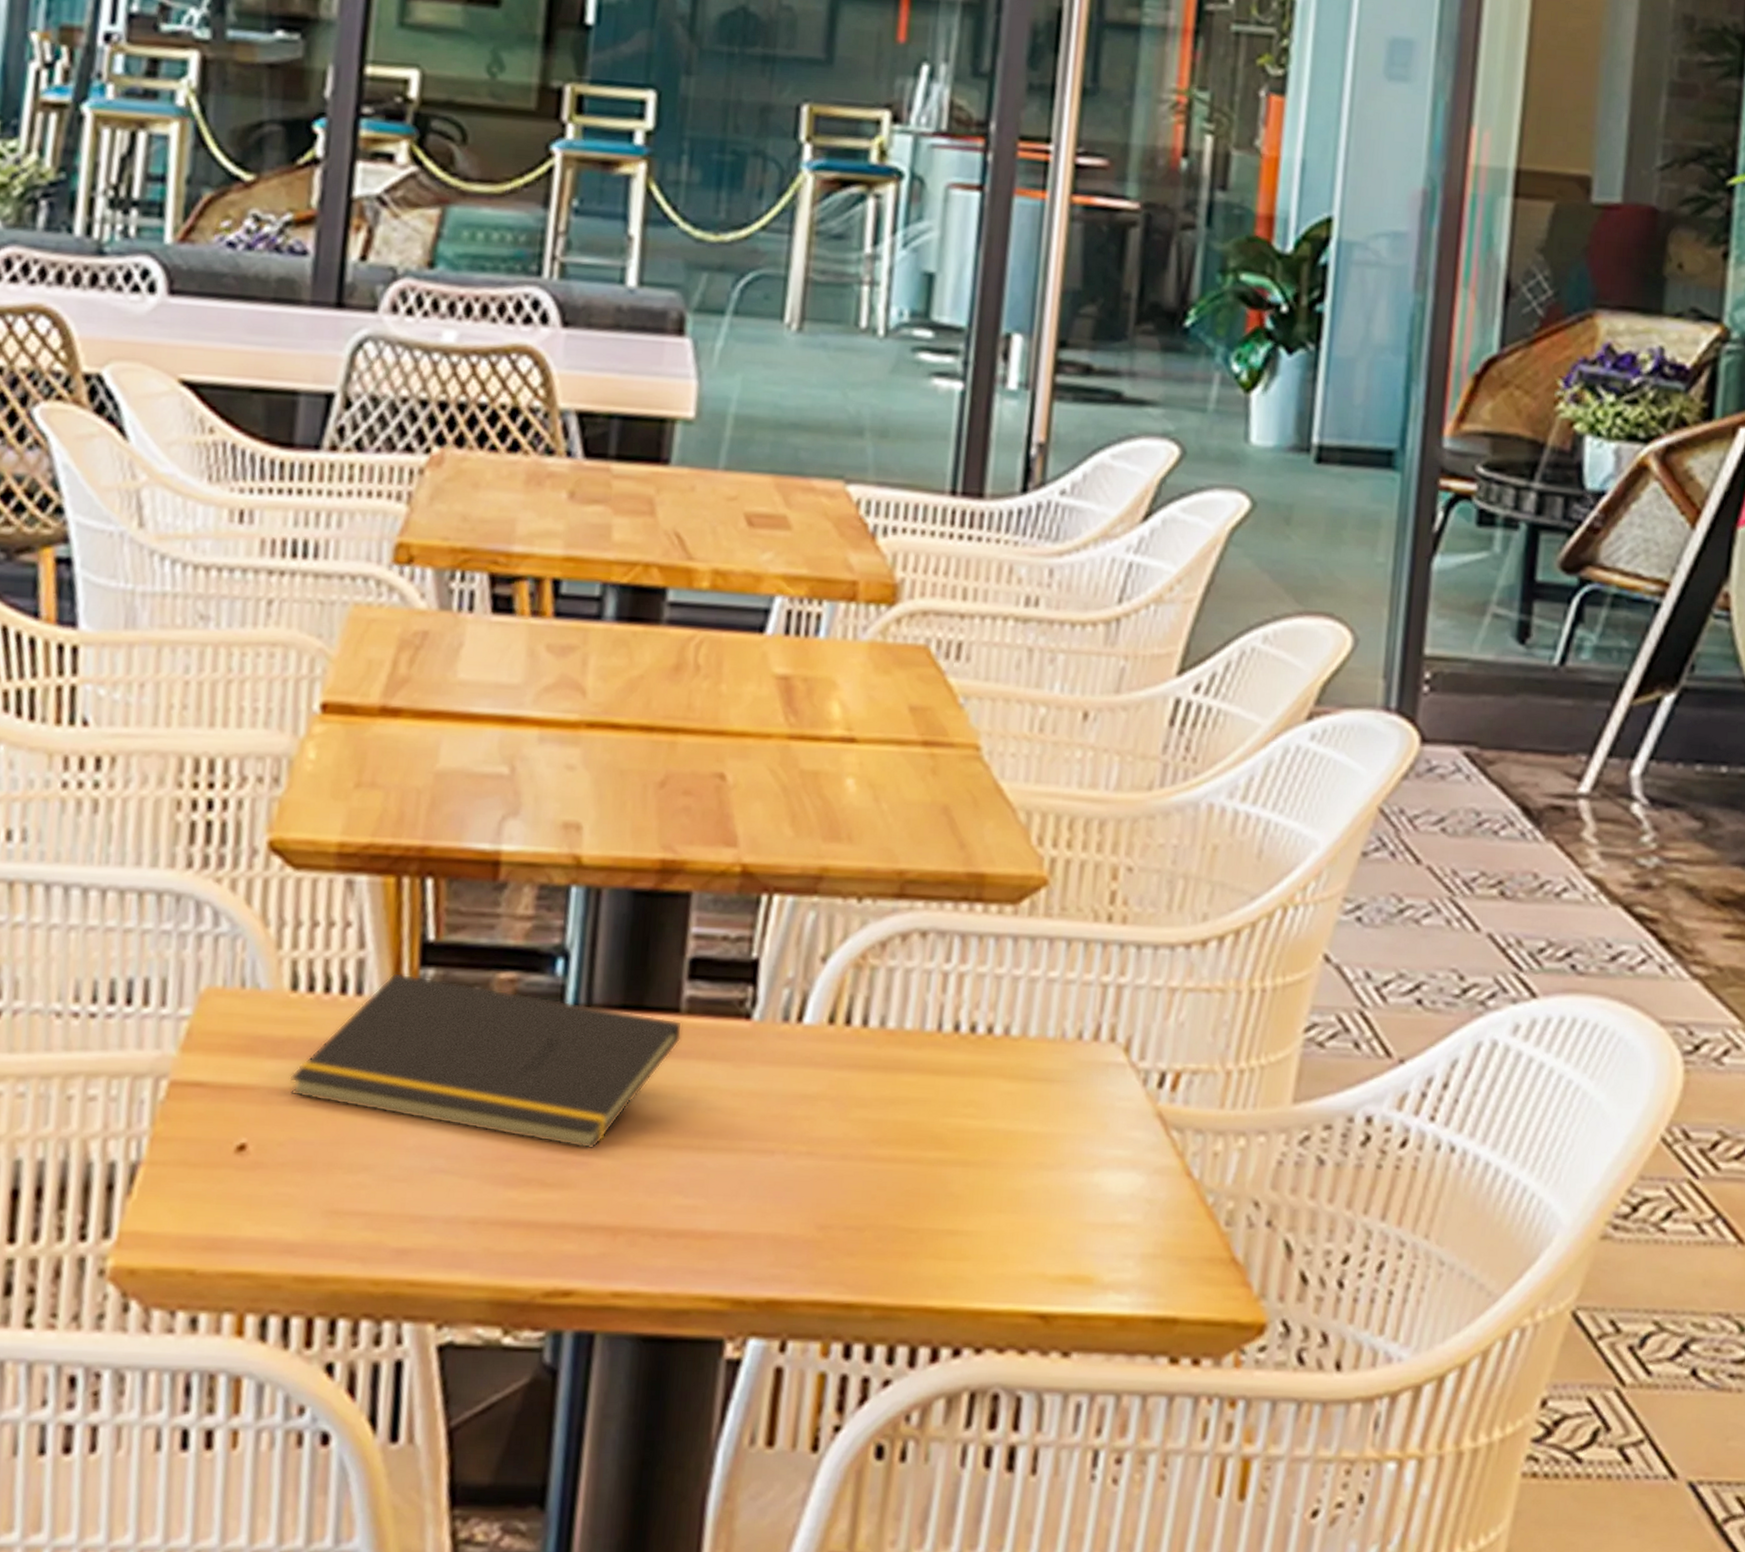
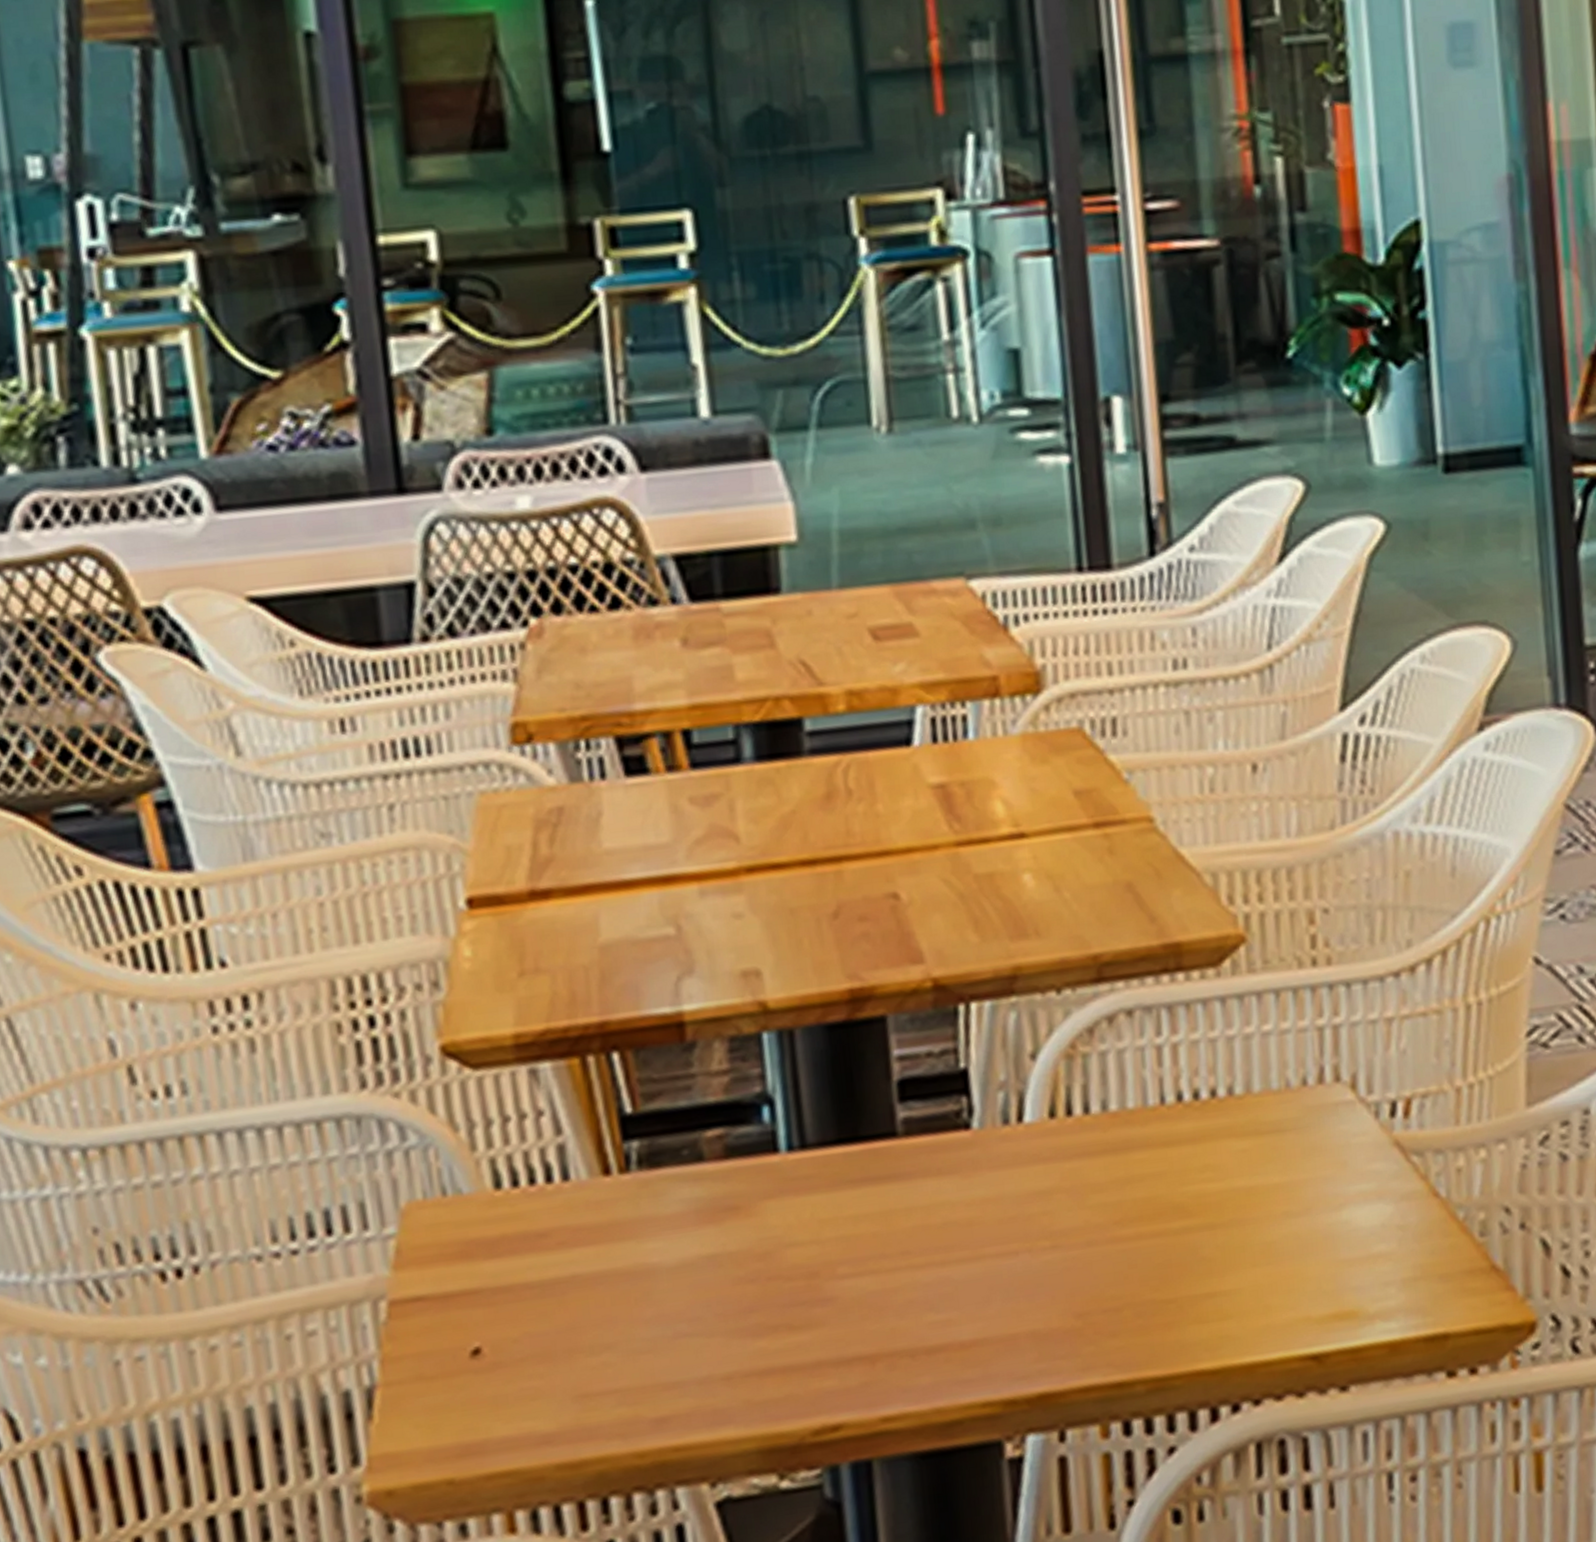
notepad: present [290,972,683,1150] -> none [511,1143,904,1292]

